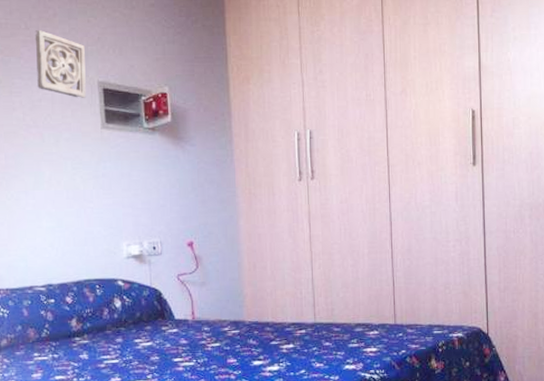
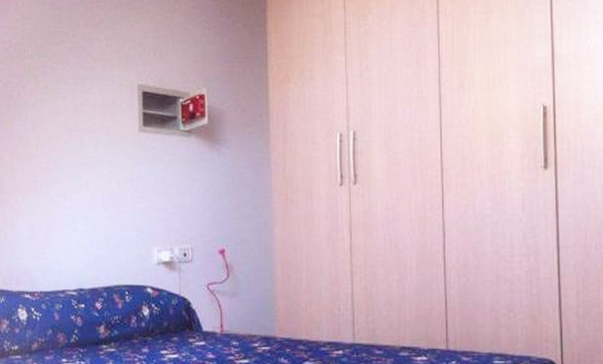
wall ornament: present [35,30,86,98] -> none [81,37,127,102]

